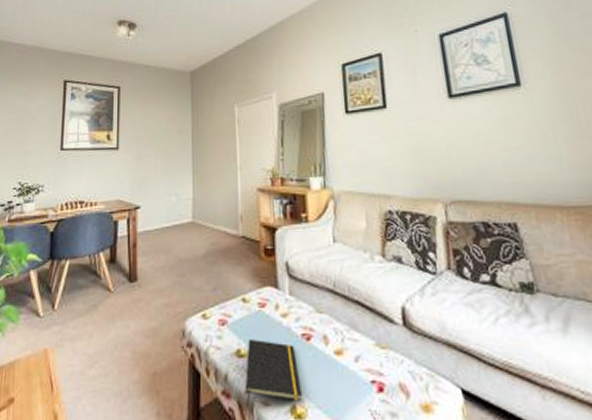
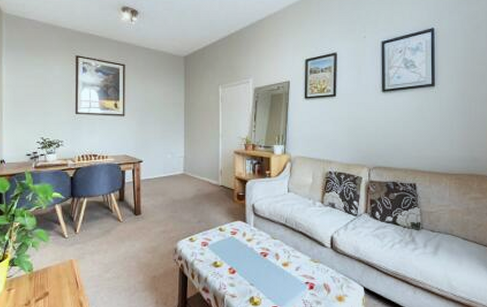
notepad: present [245,338,303,408] -> none [219,255,259,298]

